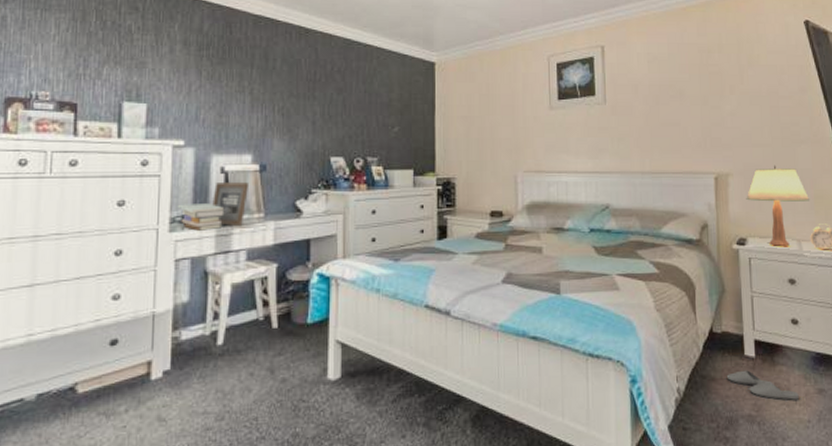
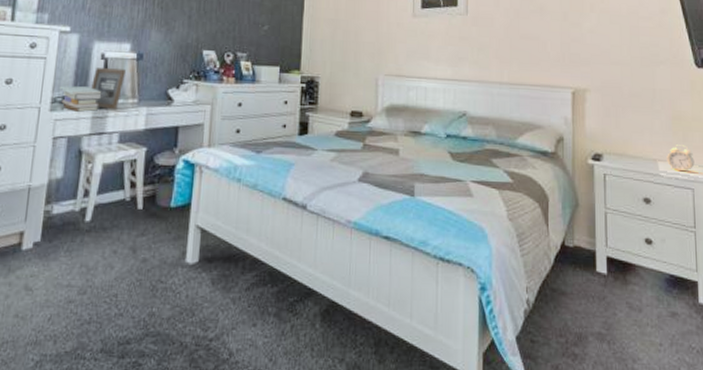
slippers: present [726,370,799,400] -> none [577,286,651,321]
table lamp: present [746,165,810,247] -> none [603,83,668,166]

